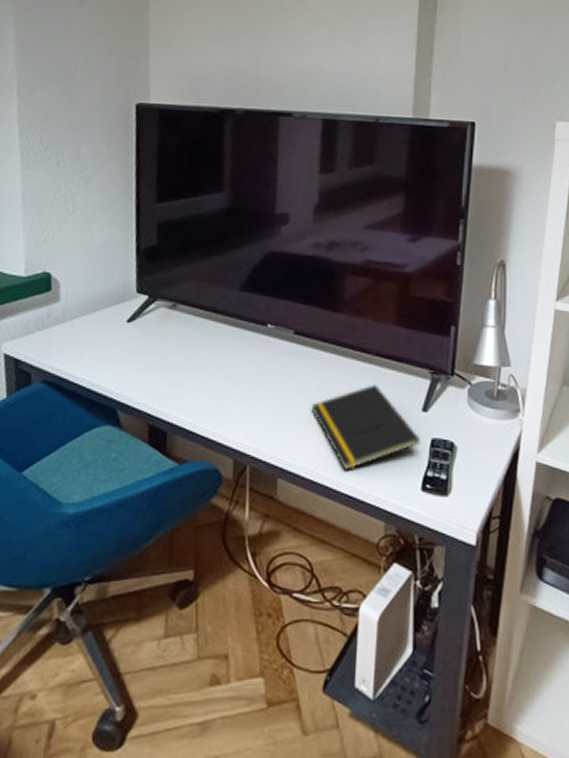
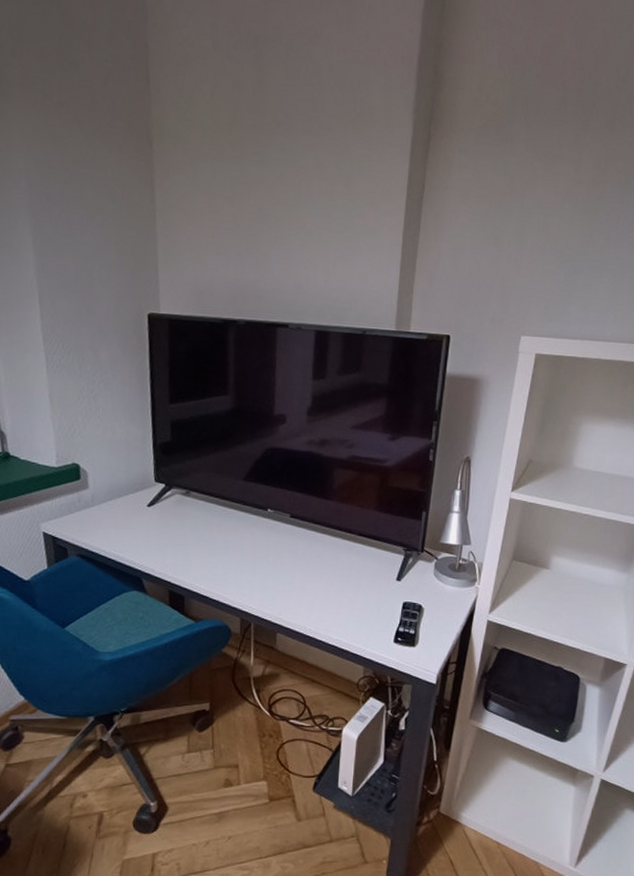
notepad: present [311,384,421,470] -> none [304,559,395,627]

